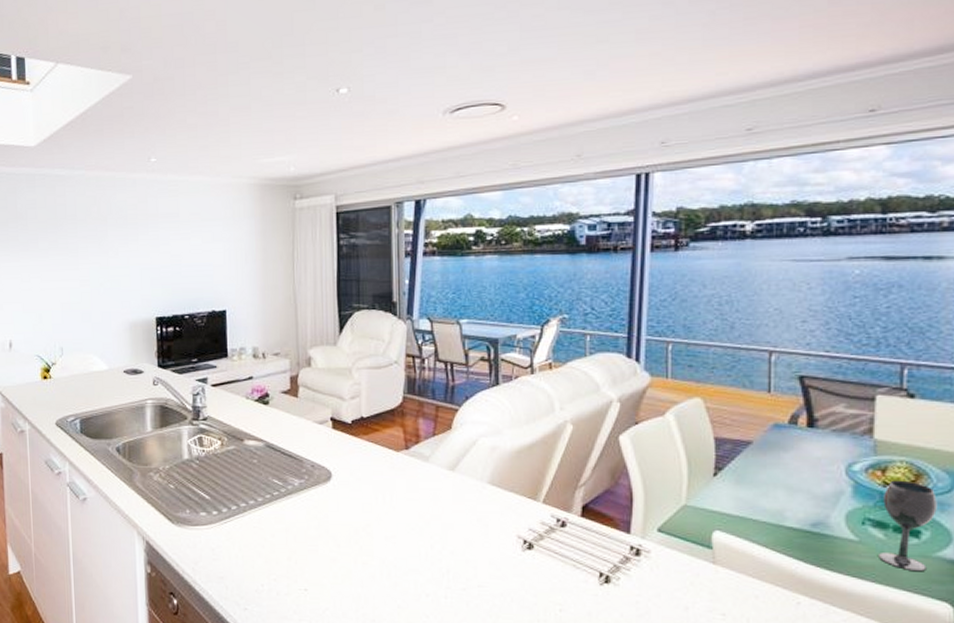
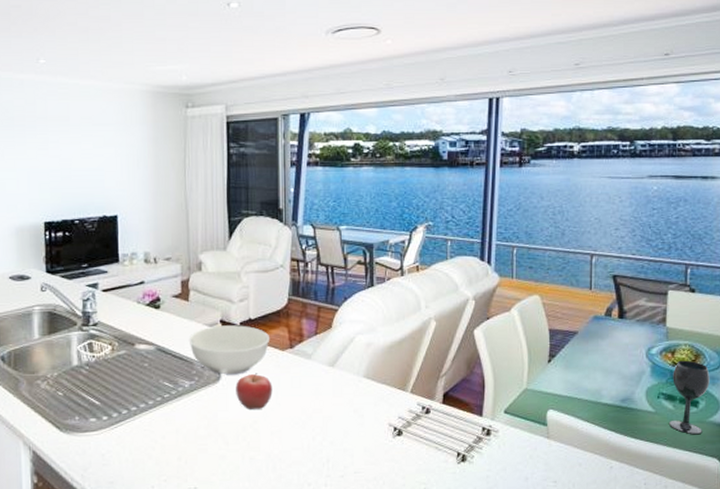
bowl: none [298,423,384,475] -> present [188,325,270,375]
fruit: none [347,474,387,512] -> present [236,373,273,409]

